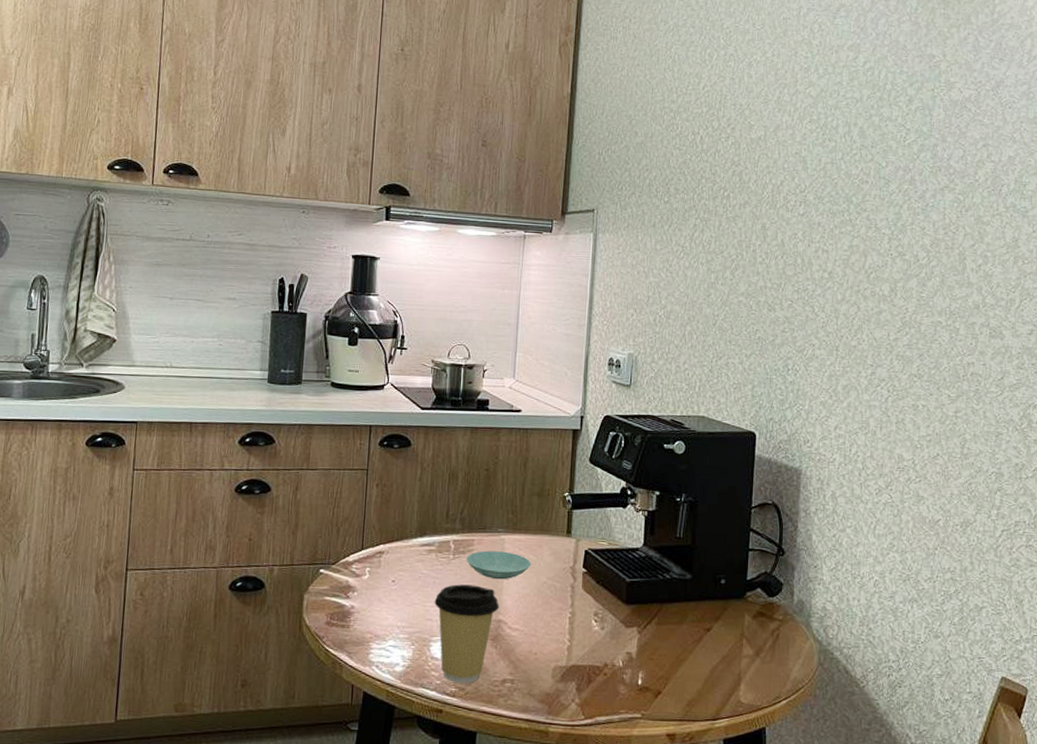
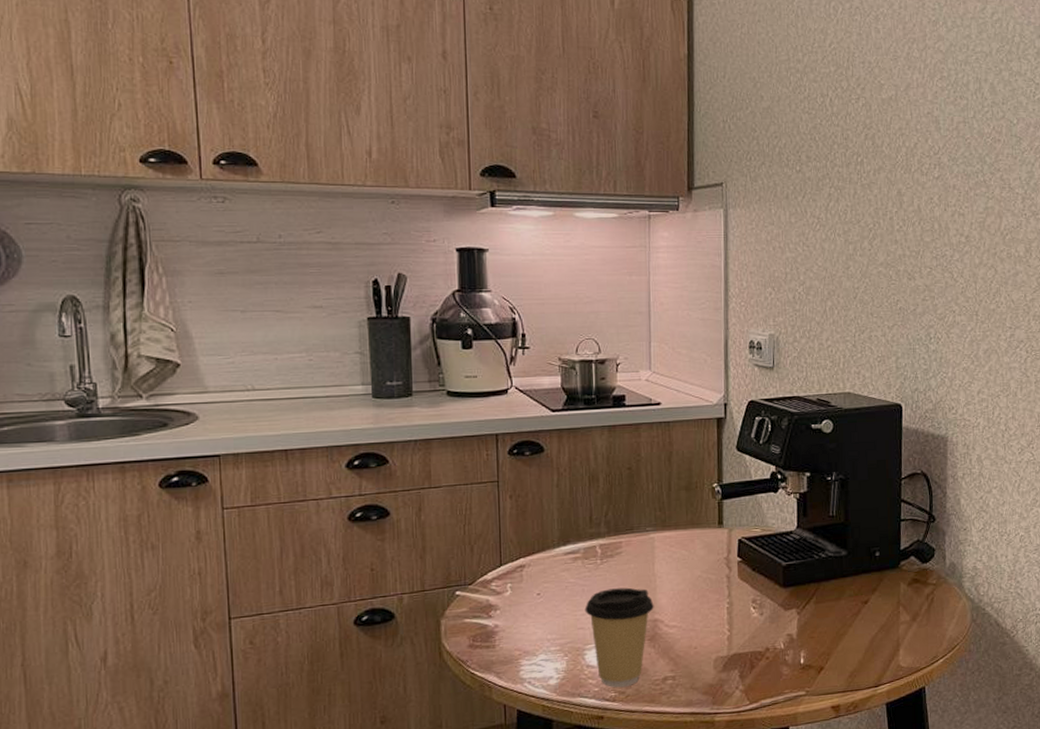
saucer: present [466,550,531,580] -> none [615,550,684,579]

